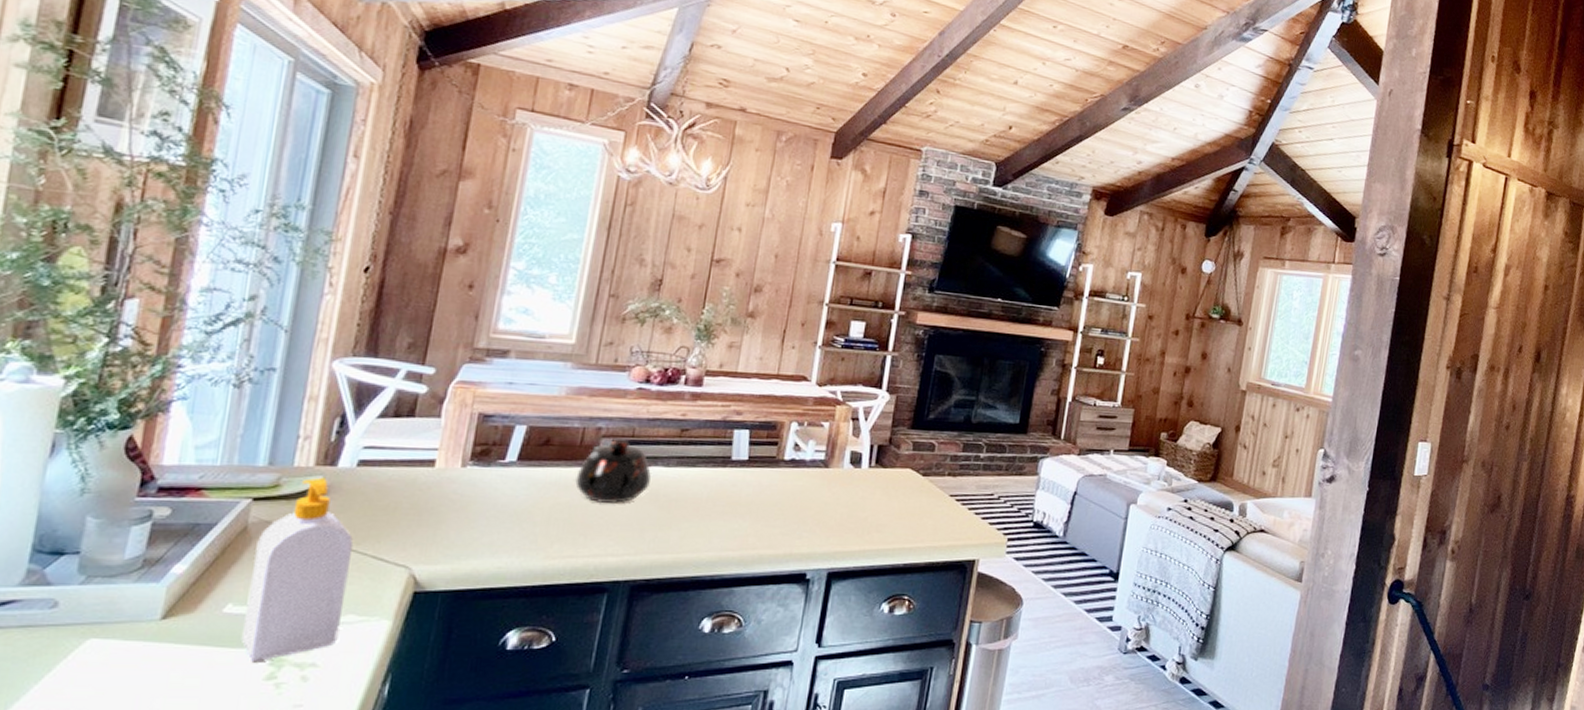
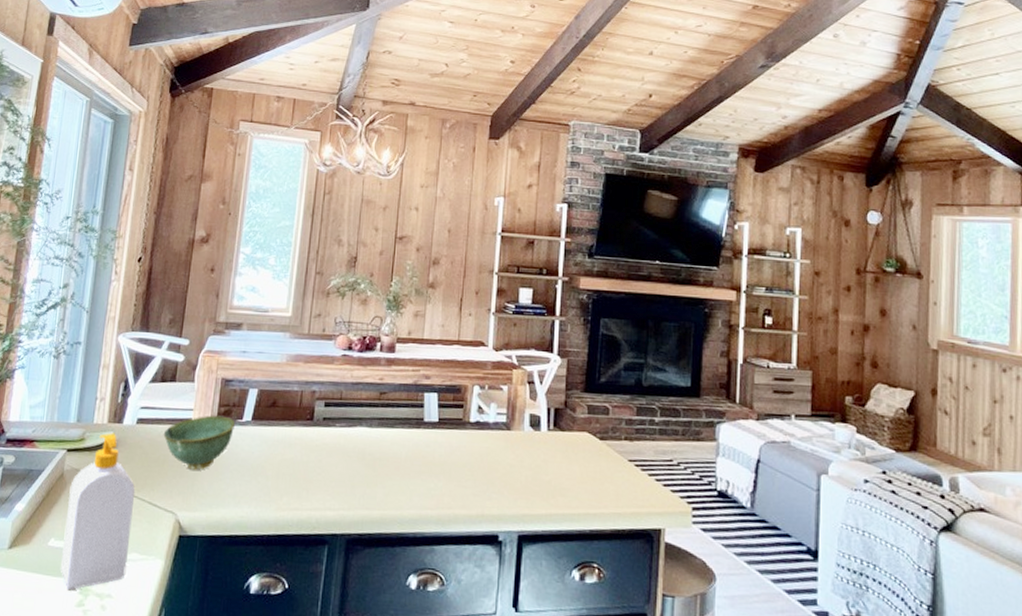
bowl: none [395,455,496,518] -> present [163,415,236,470]
teapot: present [575,438,651,504] -> none [297,401,357,461]

